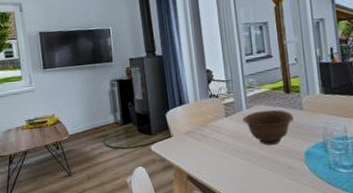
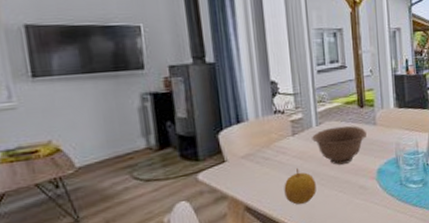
fruit: none [219,146,248,179] -> present [284,168,316,205]

